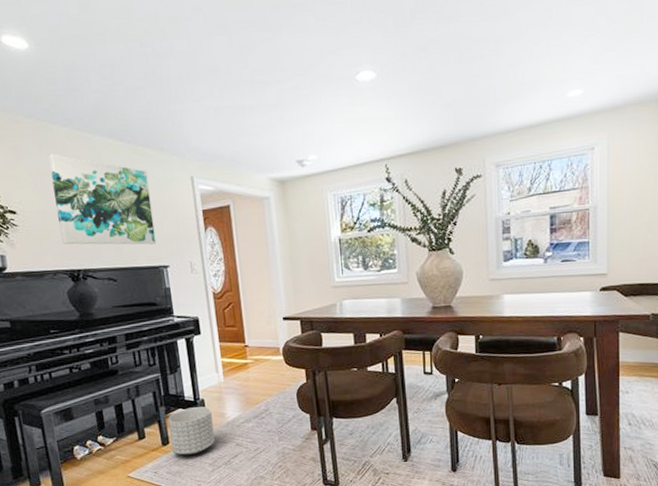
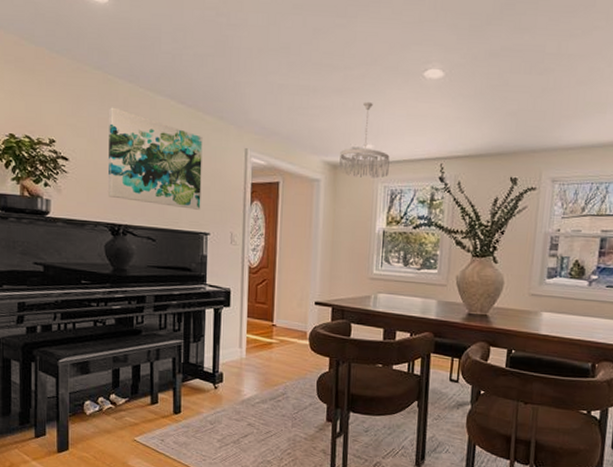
planter: present [168,407,215,455] -> none [183,379,228,428]
chandelier: none [285,112,336,190] -> present [339,101,390,179]

